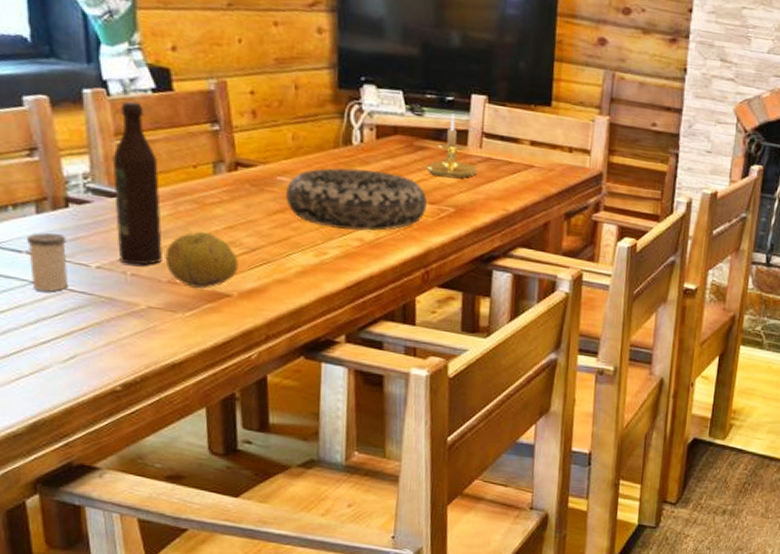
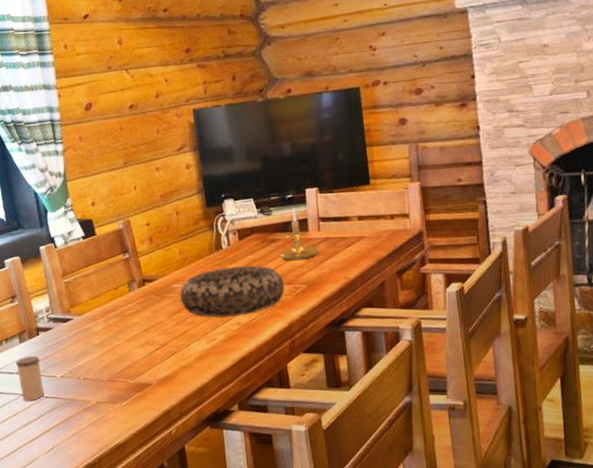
wine bottle: present [112,101,163,265] -> none [63,248,102,371]
fruit: present [165,231,239,289] -> none [104,337,155,382]

